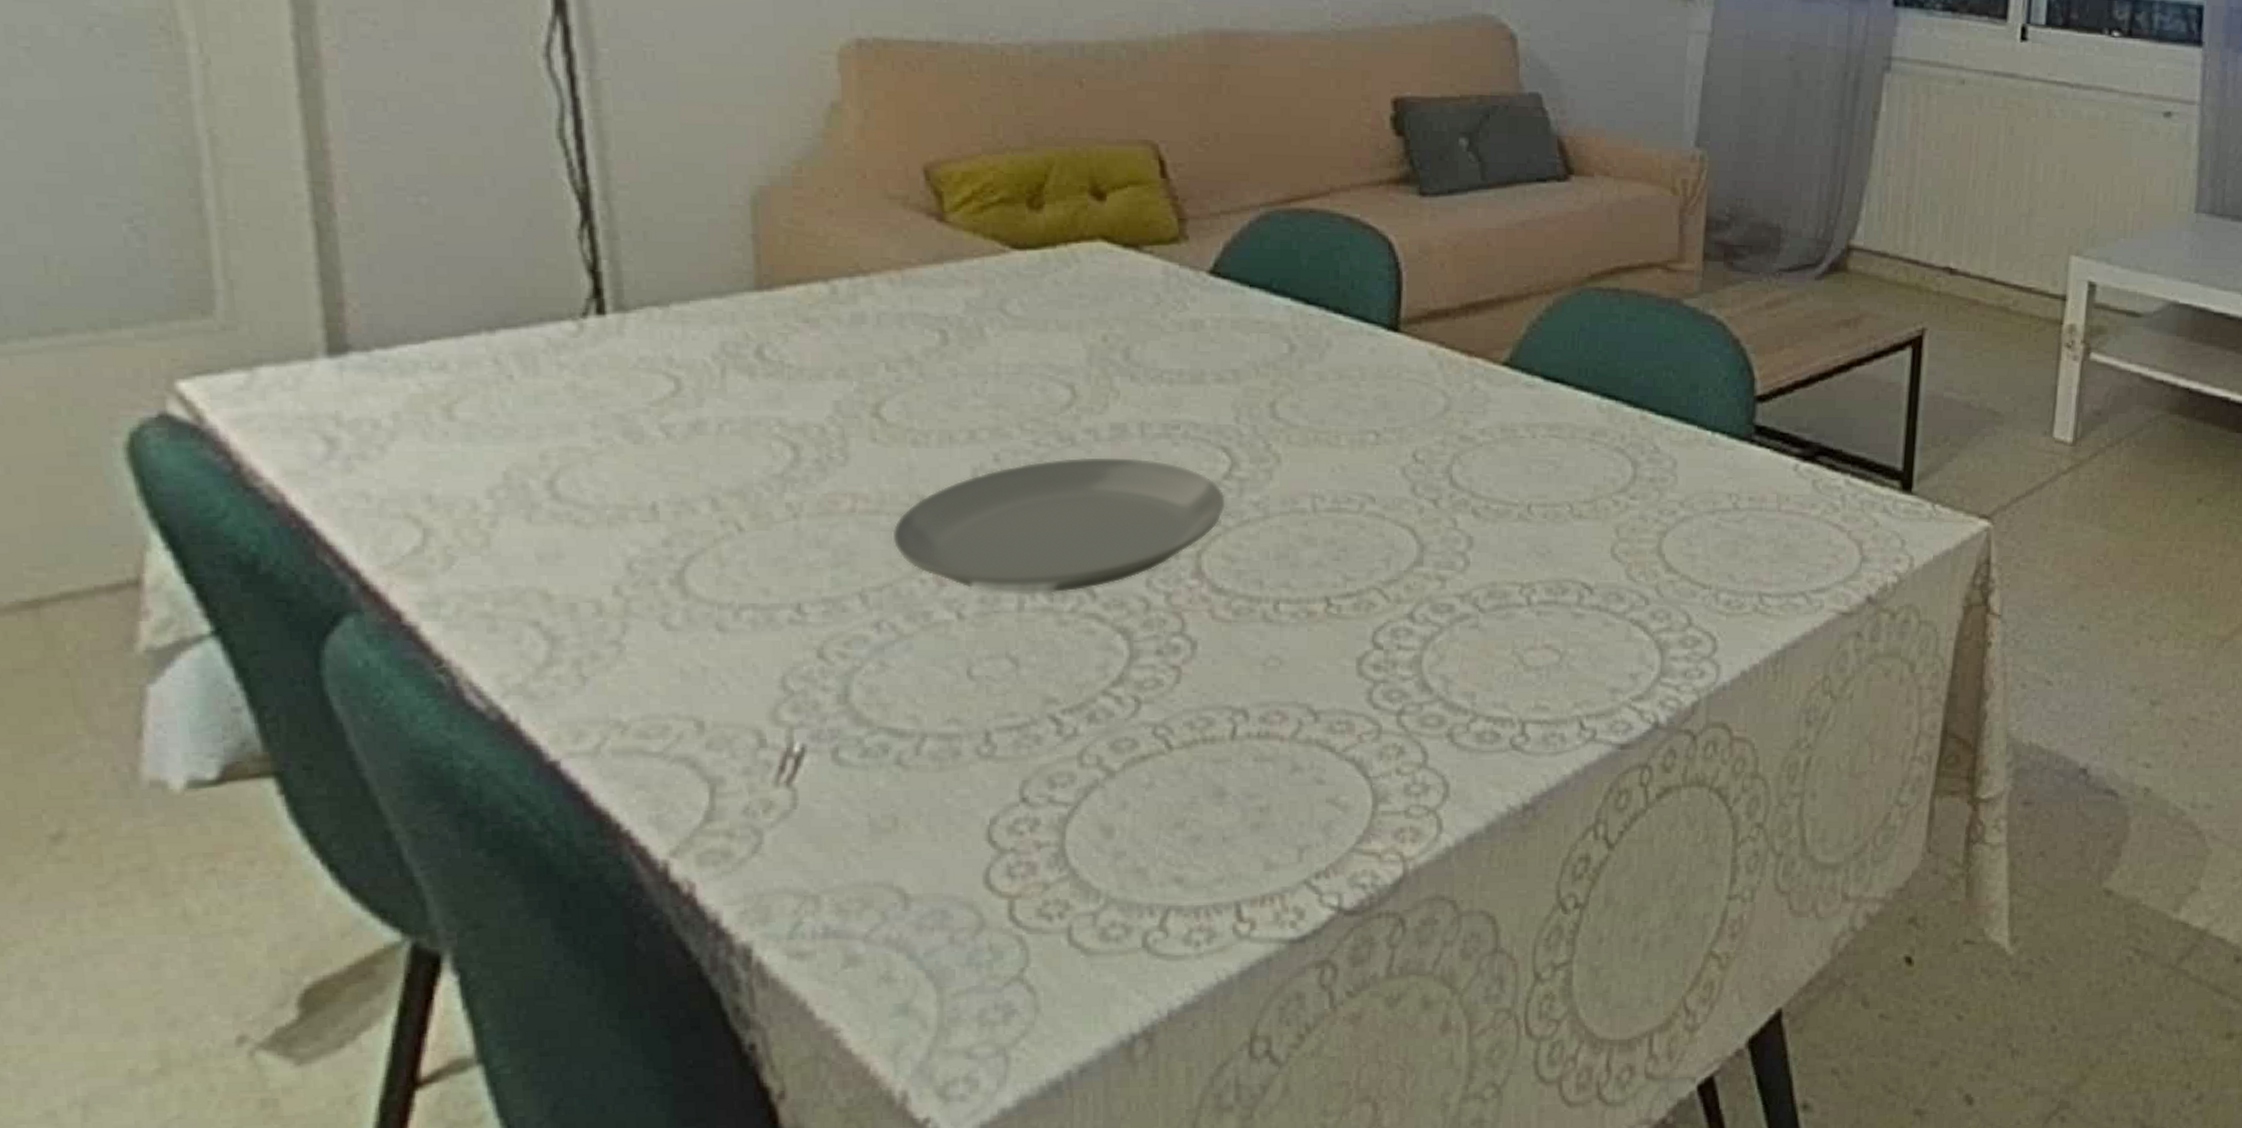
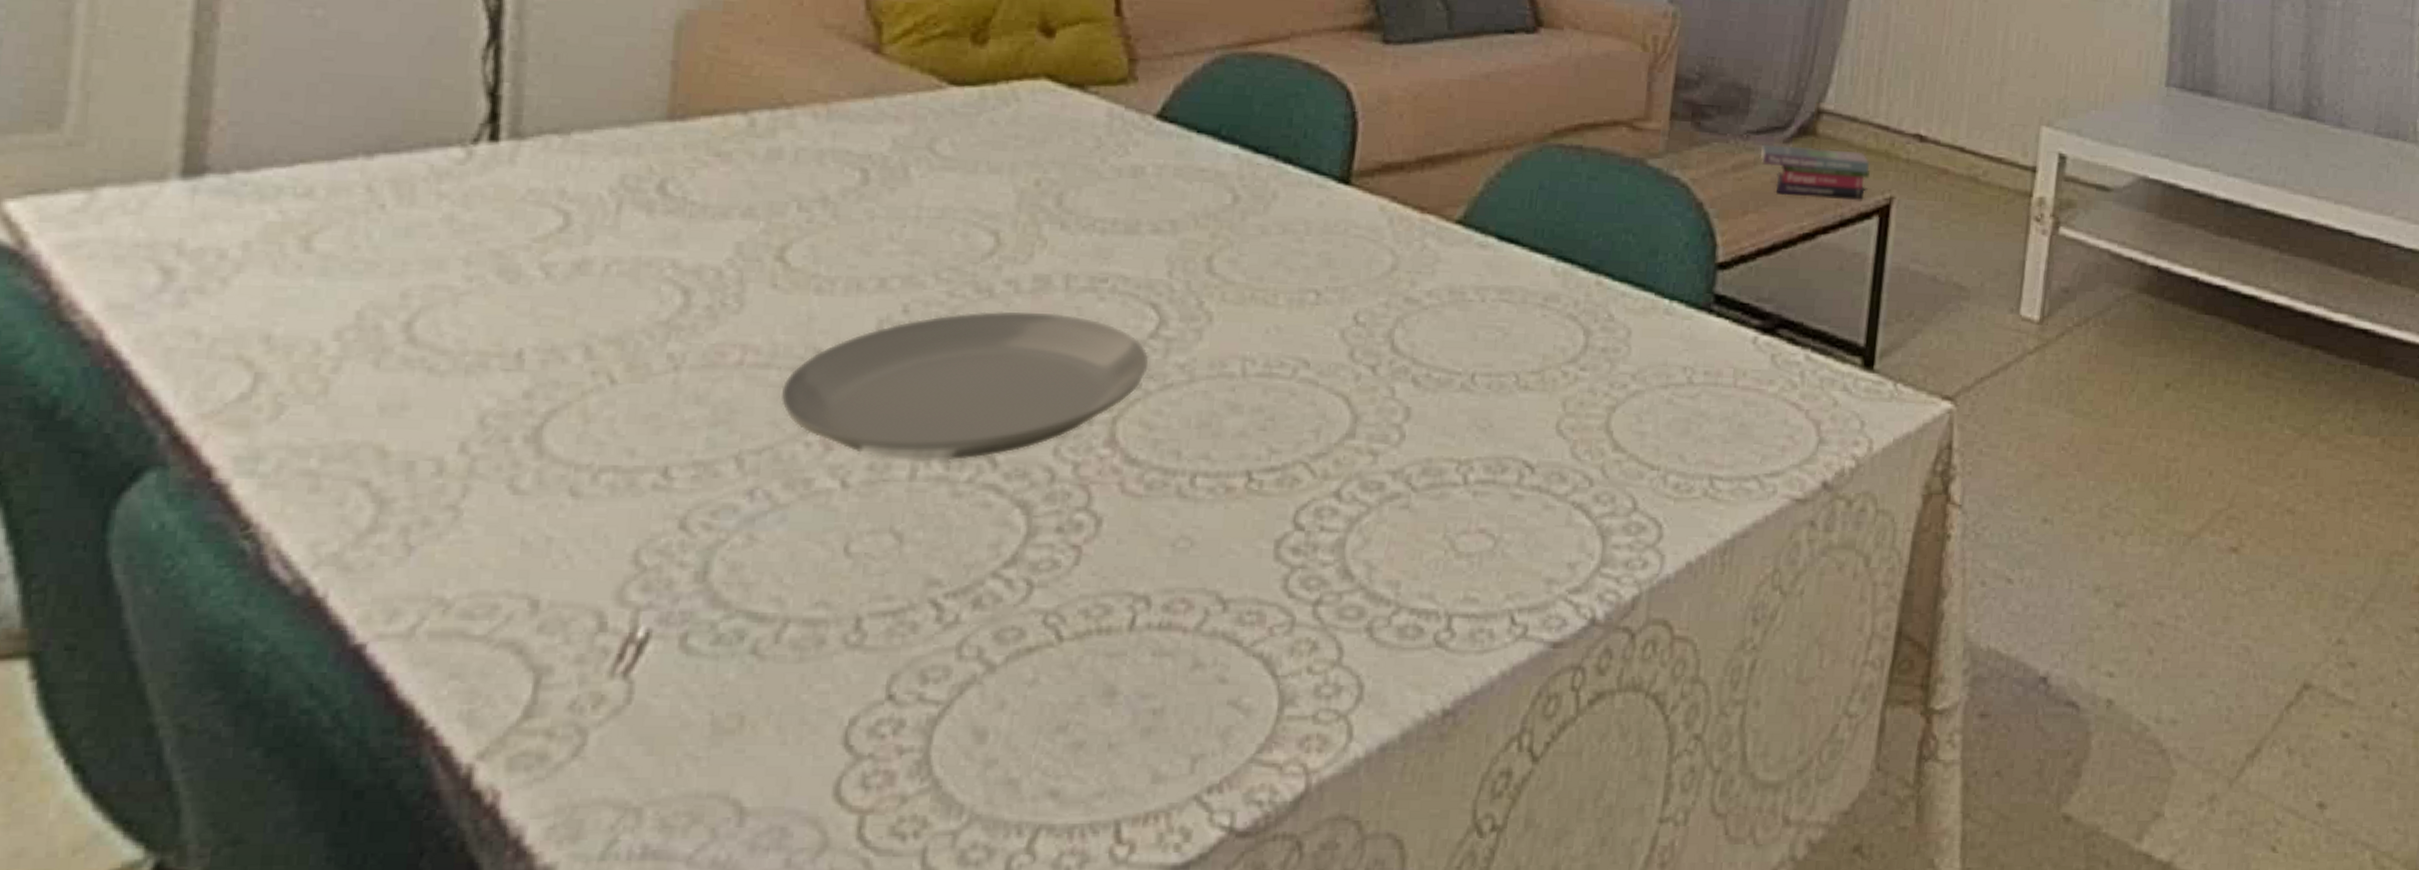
books: none [1794,281,1901,334] -> present [1761,144,1870,201]

